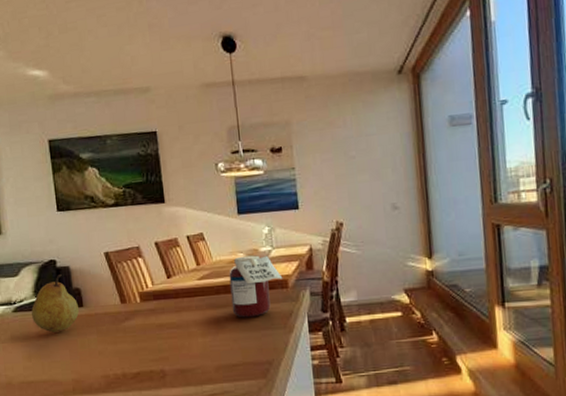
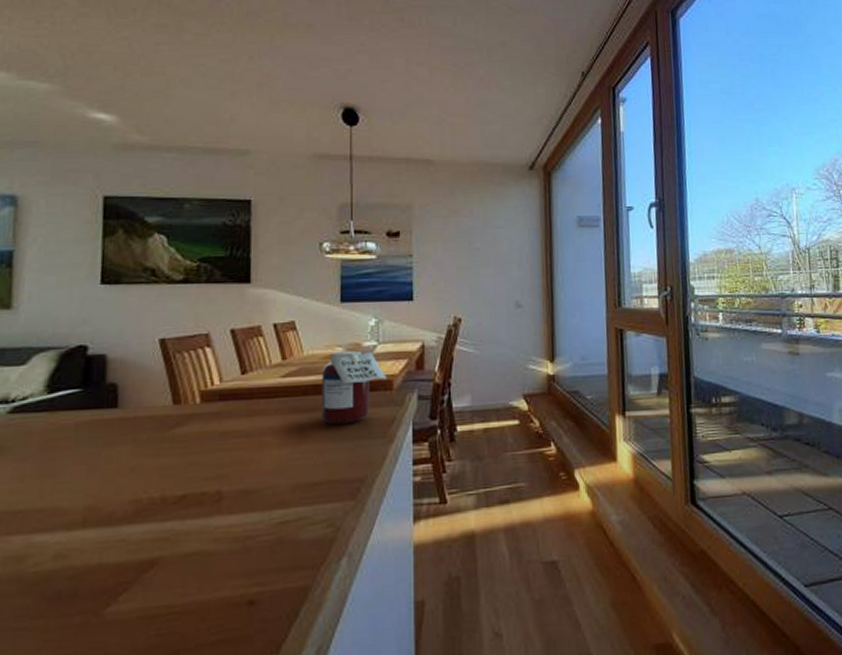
fruit: present [31,274,80,333] -> none [37,365,112,442]

